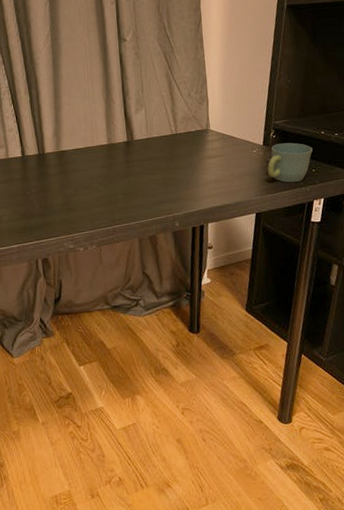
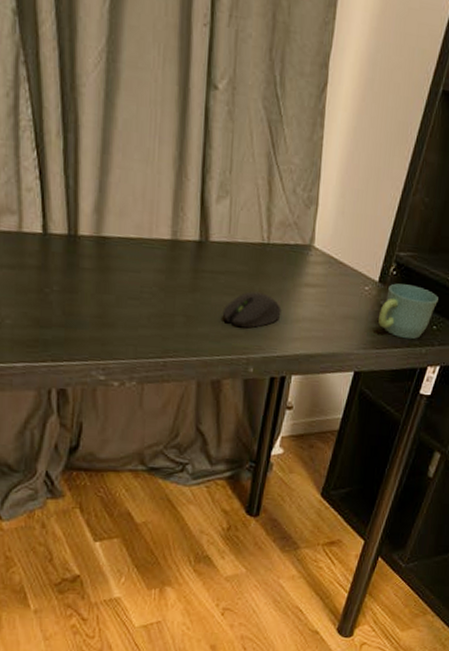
computer mouse: none [150,168,193,196] -> present [222,291,282,328]

